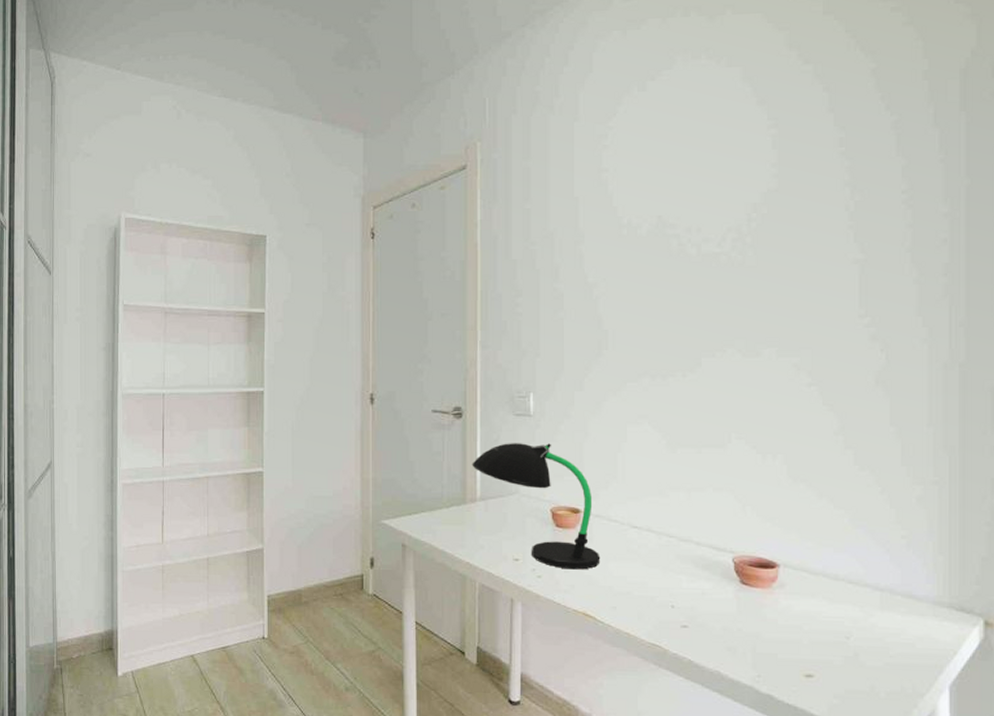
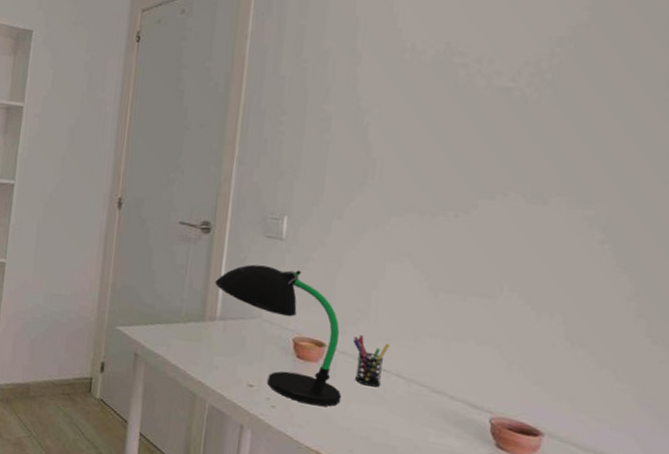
pen holder: none [606,496,639,544] -> present [353,334,390,387]

